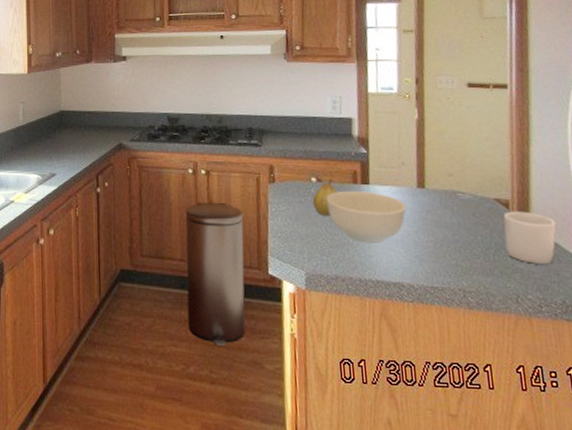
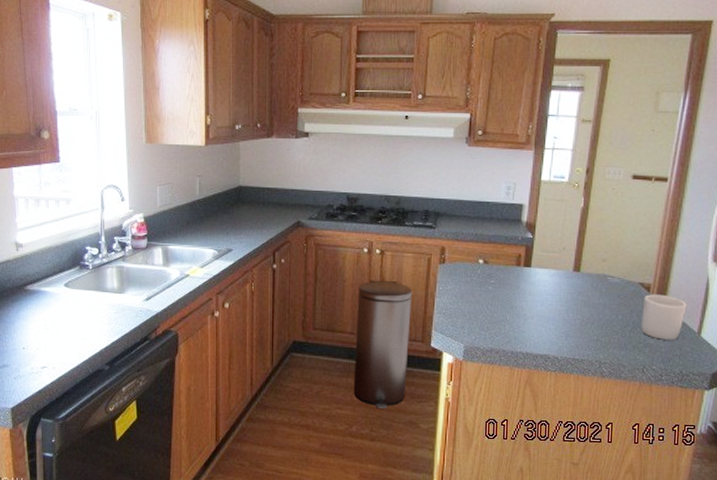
fruit: present [313,178,337,217] -> none [478,260,501,296]
bowl: present [326,190,407,243] -> none [490,272,561,320]

